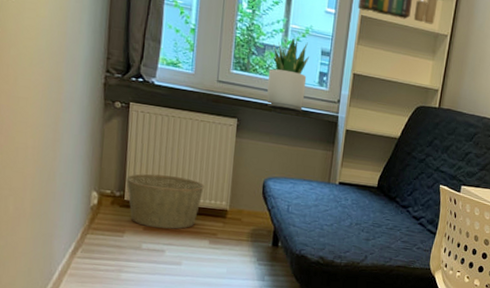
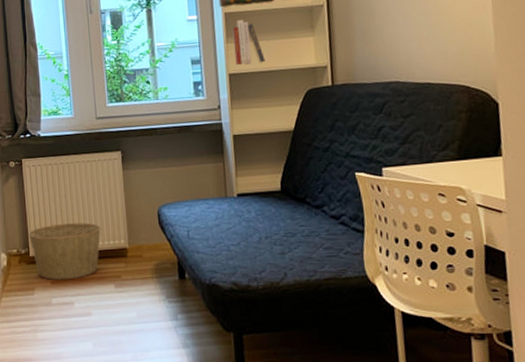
planter: present [267,38,309,113] -> none [142,56,183,133]
books: none [361,26,388,72] -> present [232,20,265,66]

